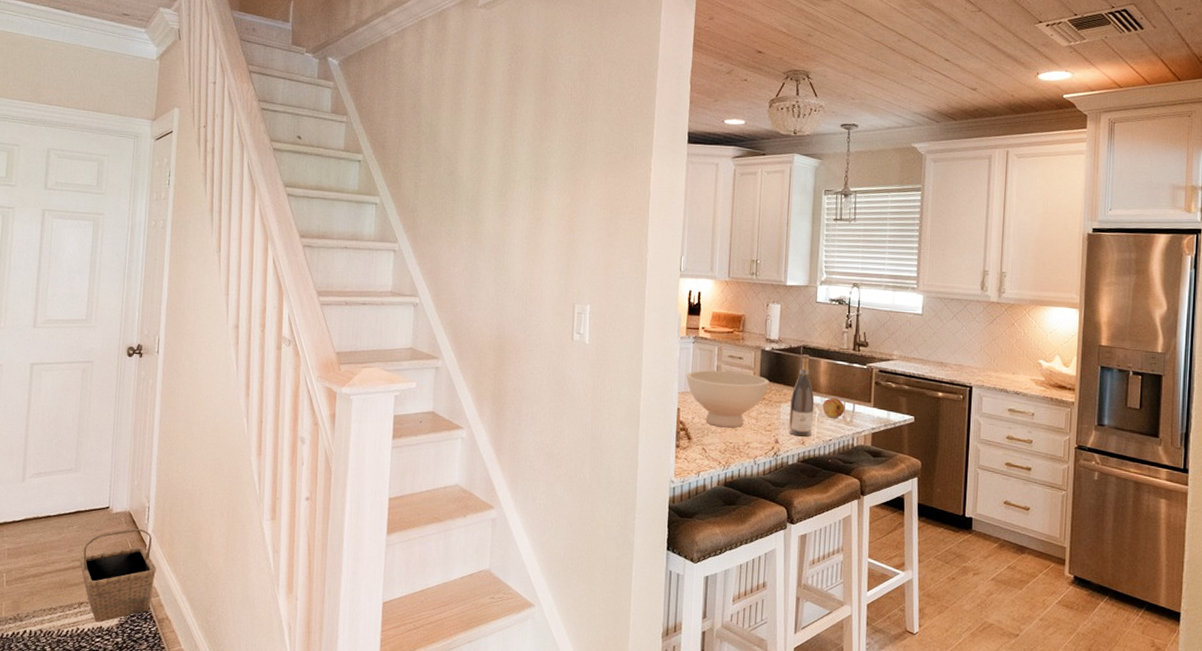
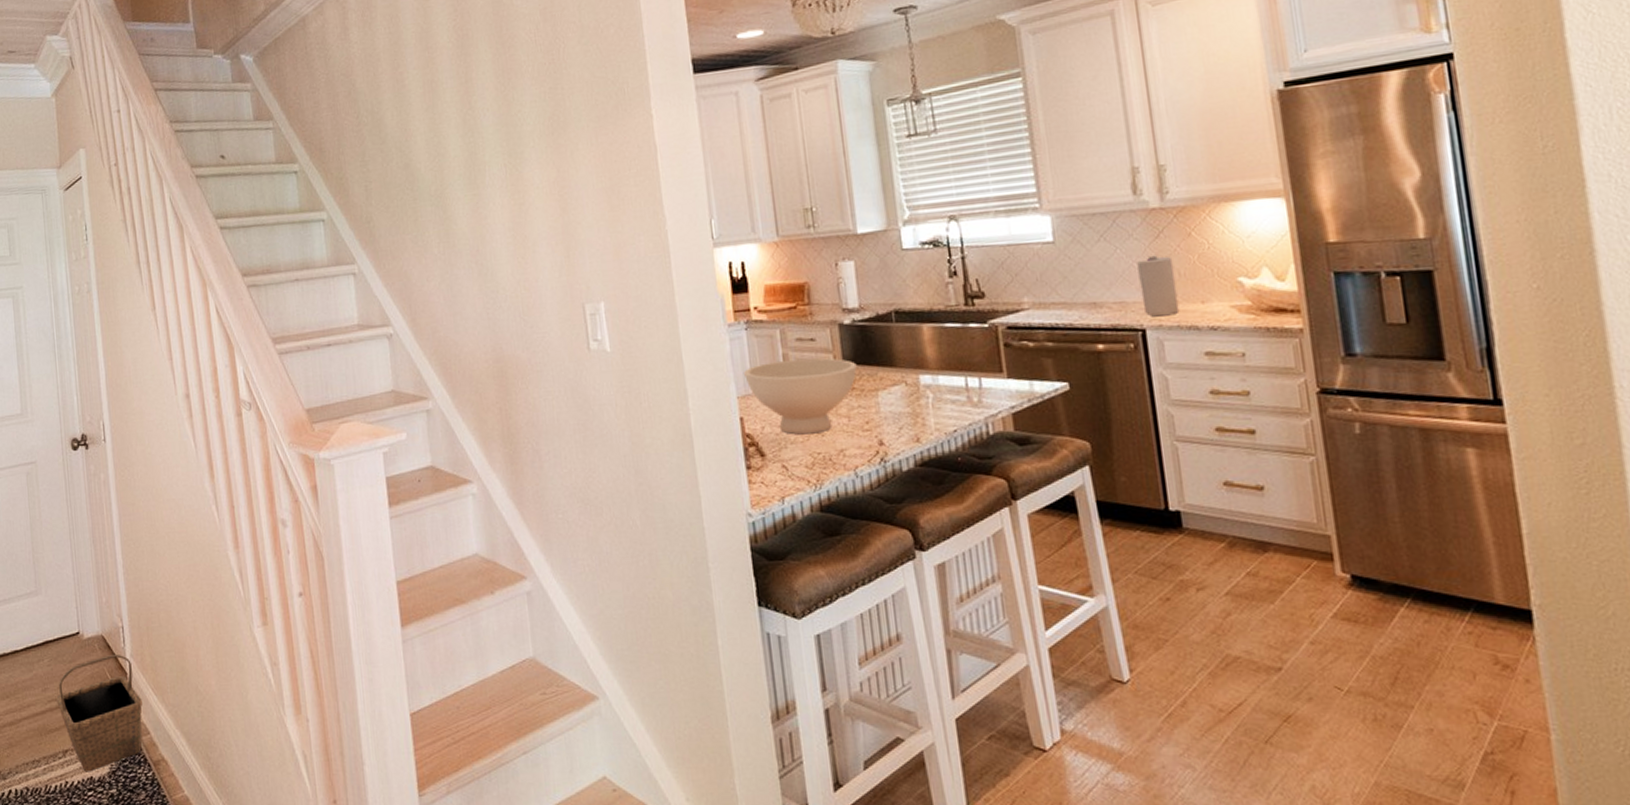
wine bottle: present [789,354,815,437] -> none [890,321,928,432]
fruit: present [822,398,845,418] -> none [935,373,969,401]
paper towel holder: none [973,335,999,380] -> present [1137,255,1180,317]

